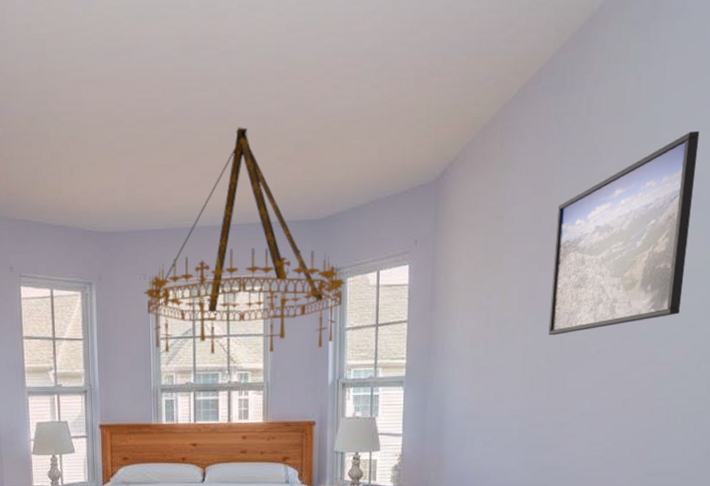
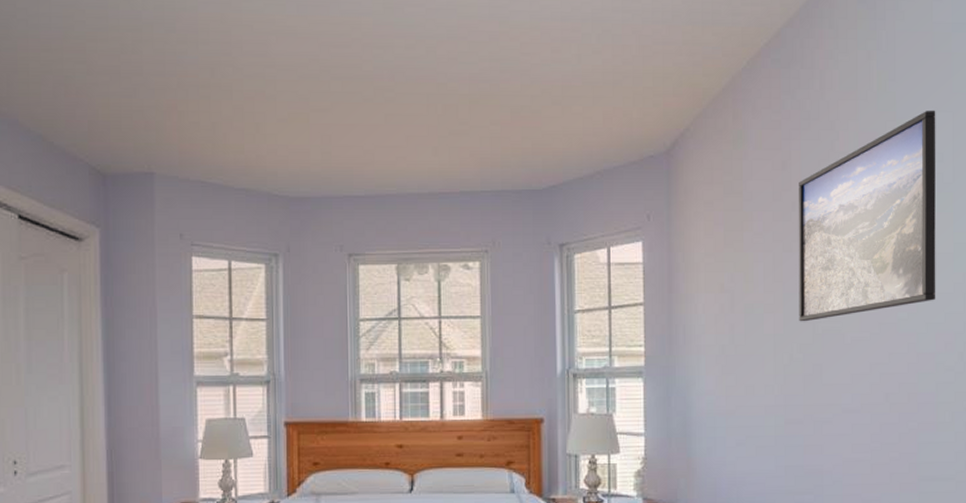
chandelier: present [144,127,346,354] -> none [340,88,573,338]

